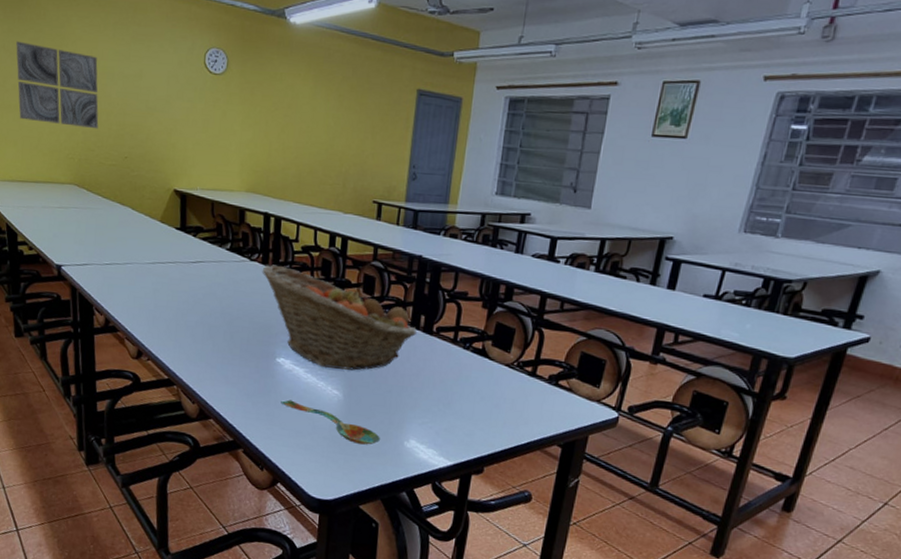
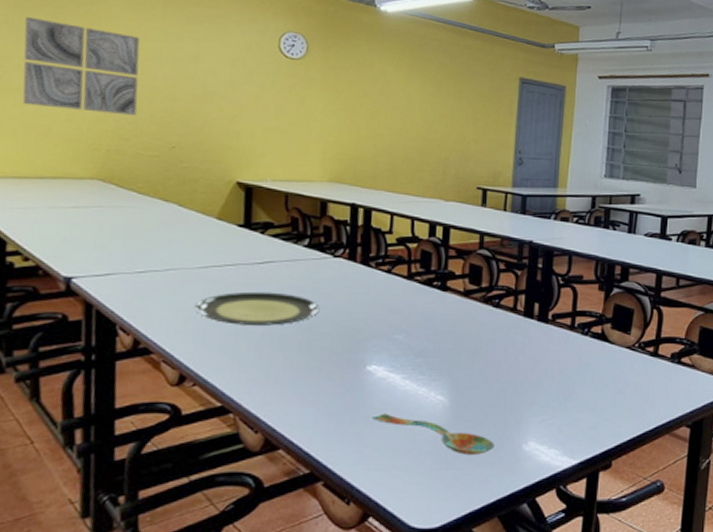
plate: none [146,286,240,317] -> present [194,291,320,326]
fruit basket: present [262,264,417,371] -> none [348,260,530,371]

